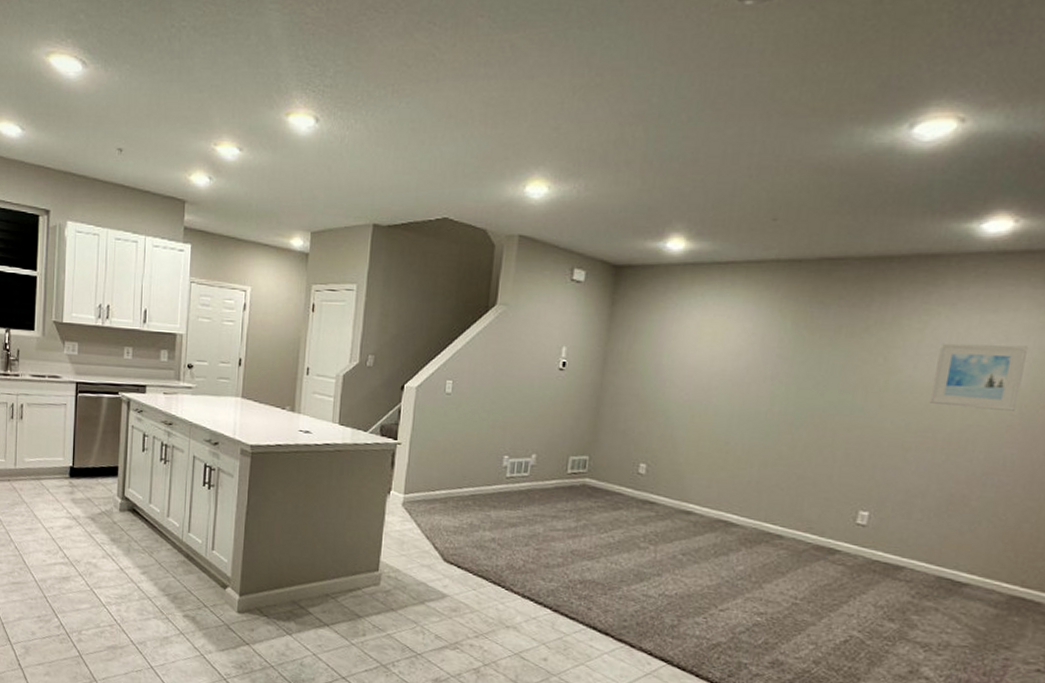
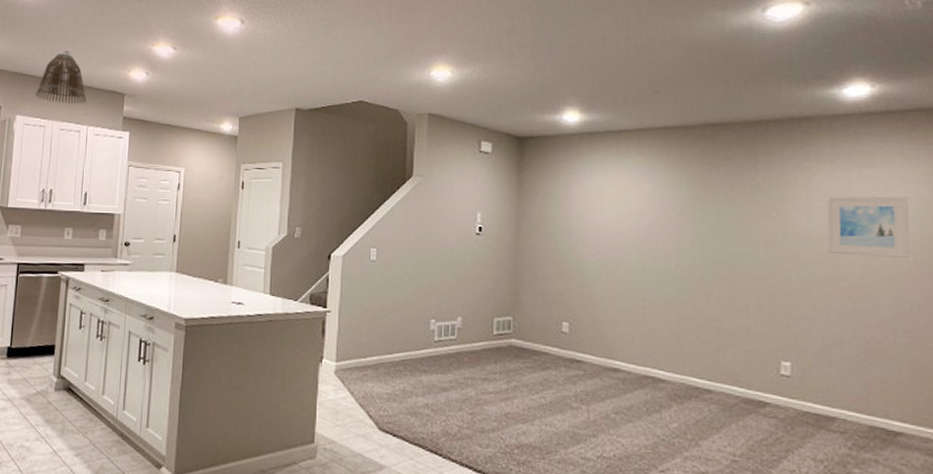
lamp shade: none [87,150,144,211] -> present [35,53,87,104]

